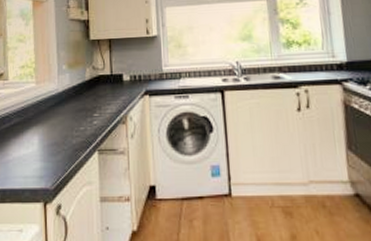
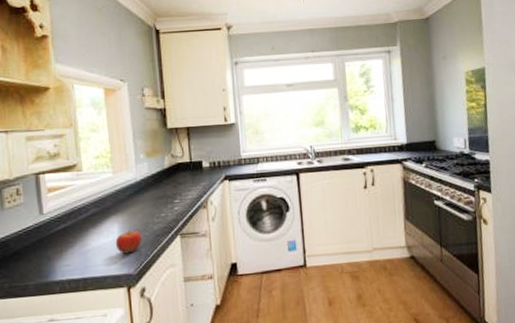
fruit: none [34,143,61,167] -> present [115,230,142,254]

